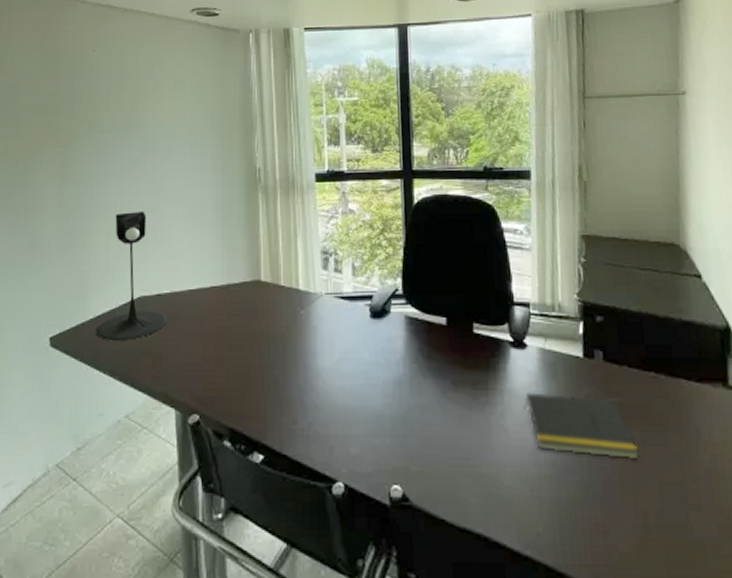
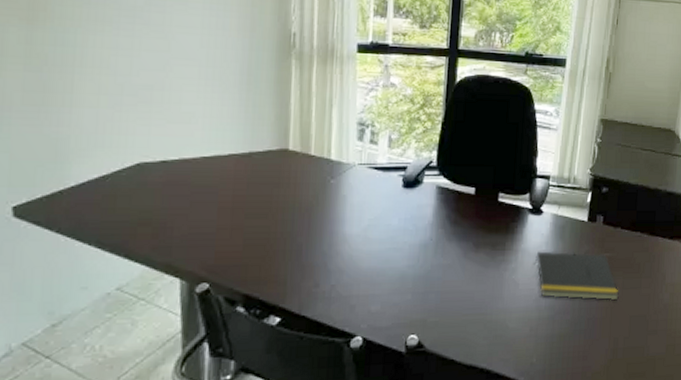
desk lamp: present [95,210,168,341] -> none [78,68,175,211]

